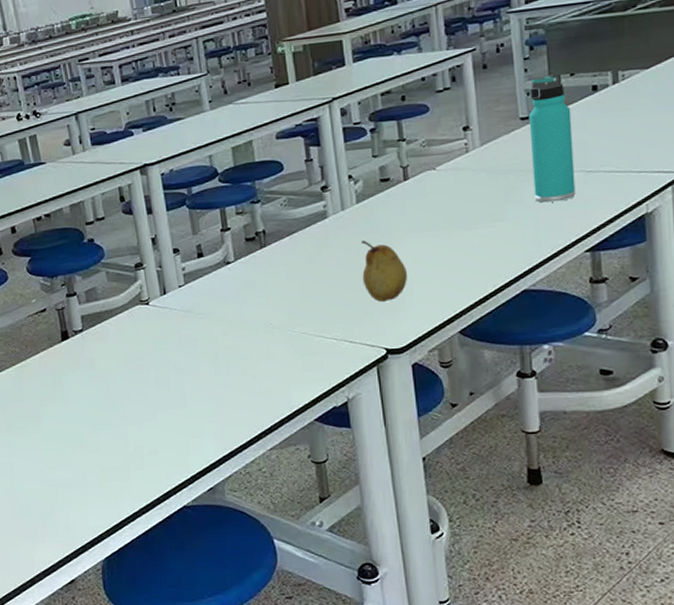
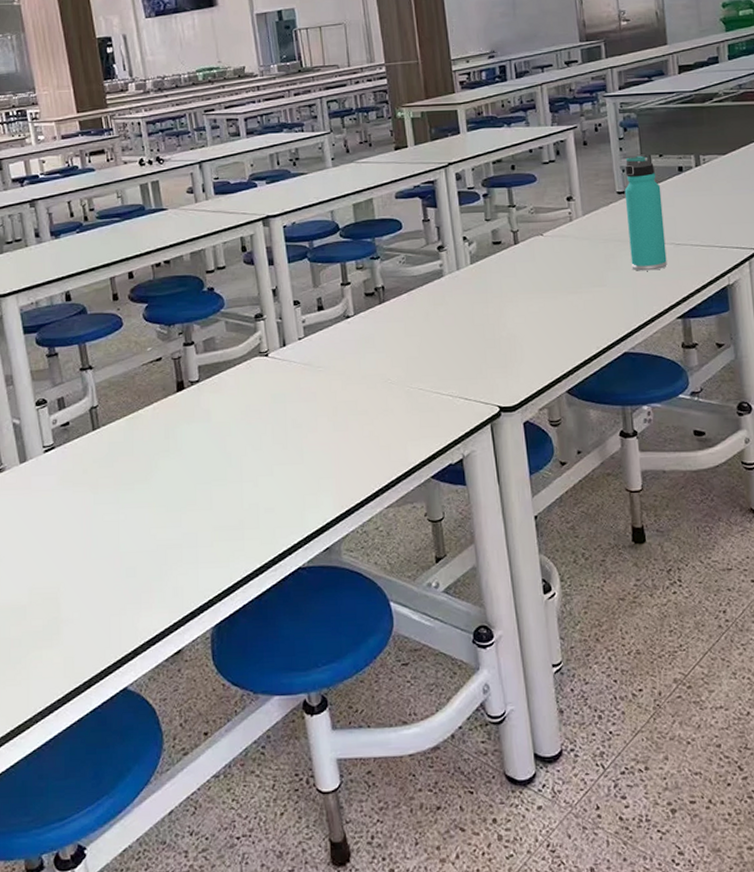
fruit: present [362,241,408,303] -> none [476,300,519,361]

